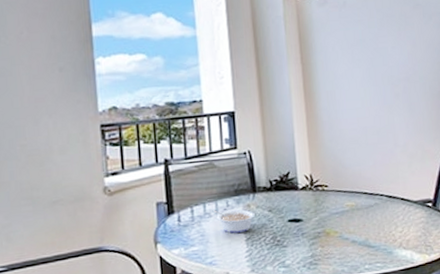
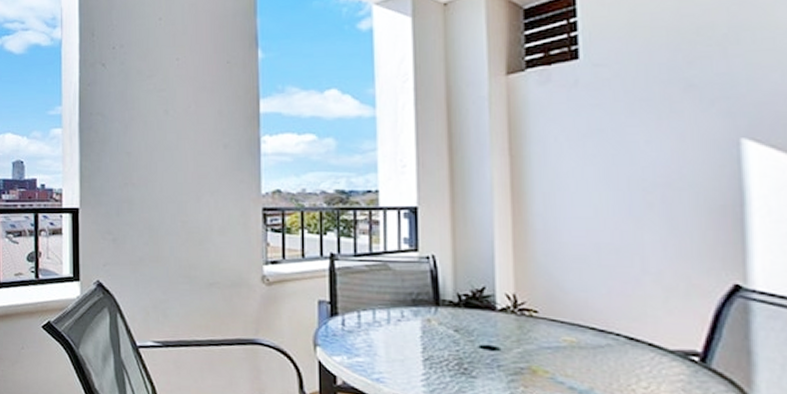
legume: present [213,209,255,234] -> none [384,319,436,351]

